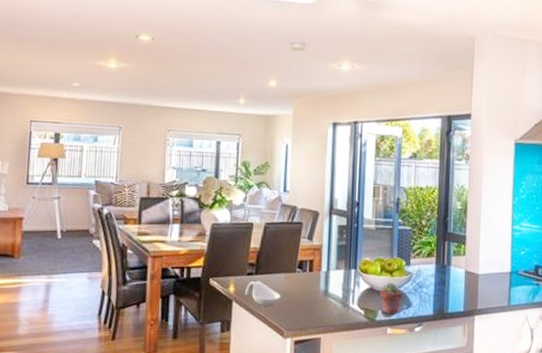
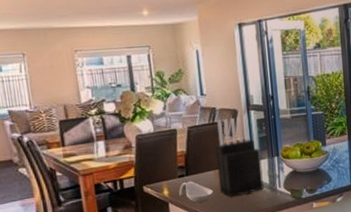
knife block: none [287,219,337,306] -> present [215,116,264,197]
potted succulent: present [380,282,403,314] -> none [302,163,323,191]

